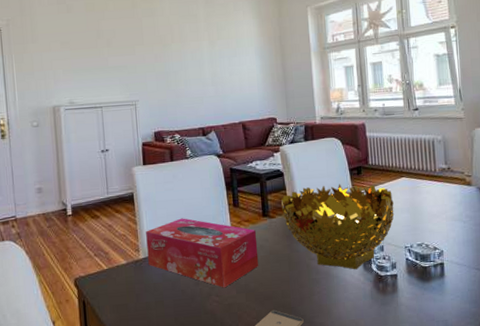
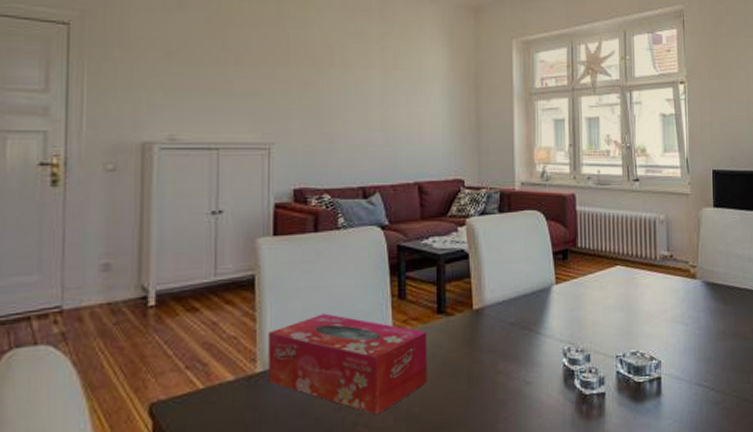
decorative bowl: present [281,183,394,270] -> none [464,271,605,387]

